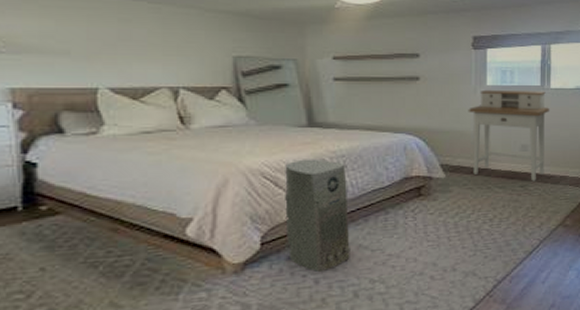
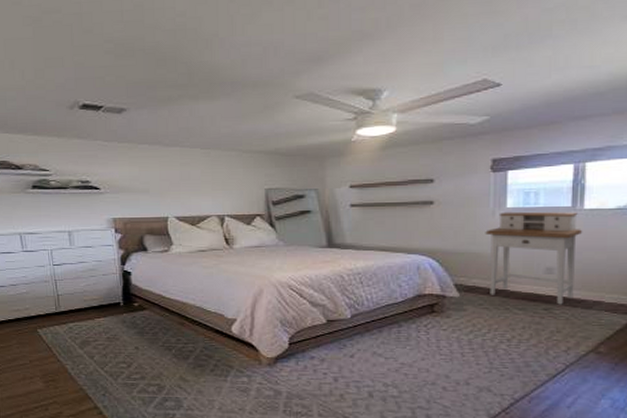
air purifier: present [285,158,350,273] -> none [308,275,365,372]

